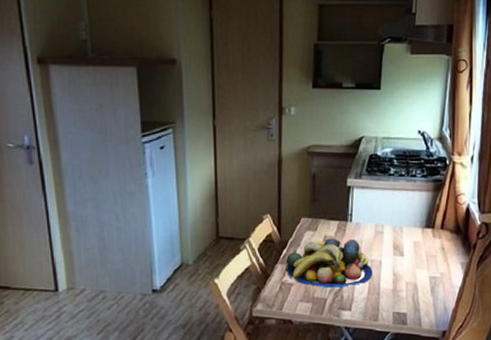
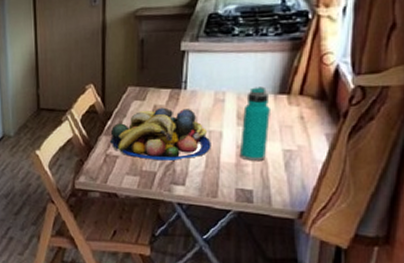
water bottle: none [395,221,419,288] -> present [239,86,270,162]

